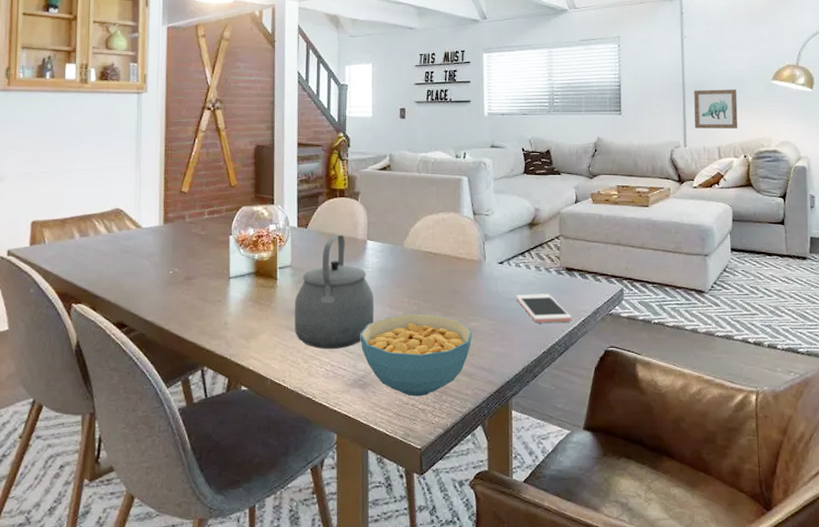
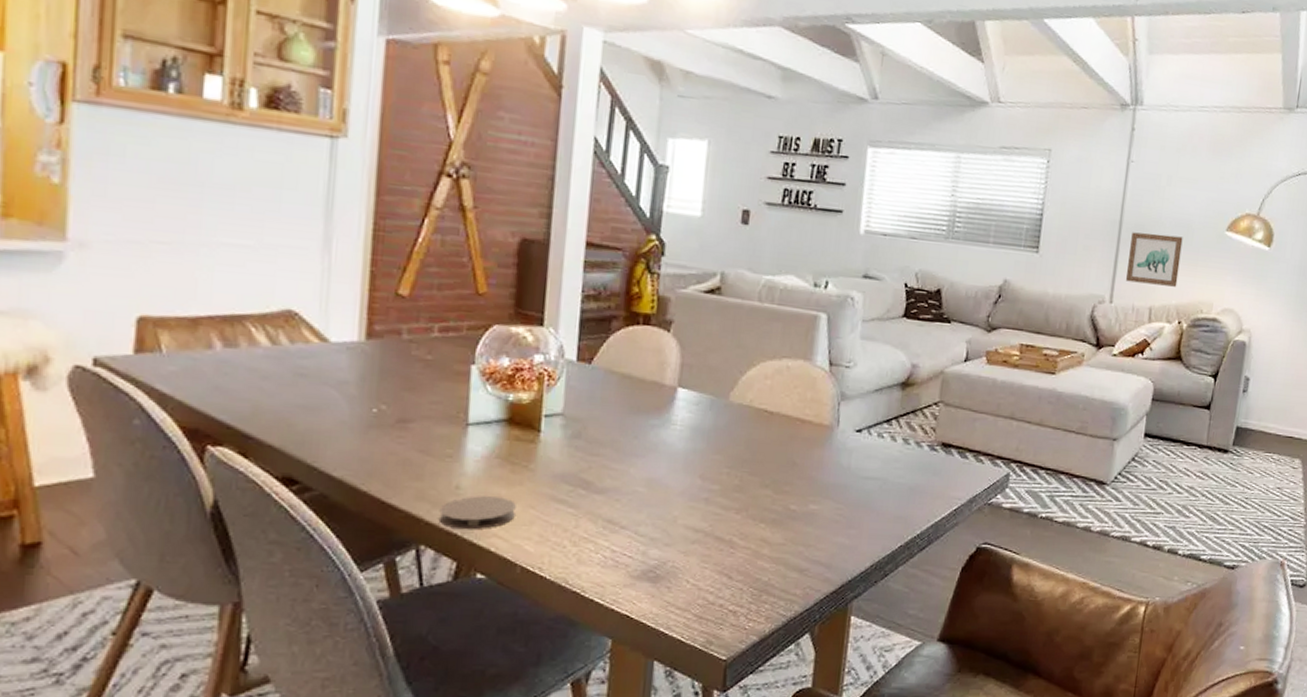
coaster: none [215,329,264,354] -> present [438,496,516,530]
tea kettle: present [294,234,375,350] -> none [561,376,681,530]
cereal bowl: present [360,313,472,397] -> none [655,488,811,595]
cell phone: present [516,294,573,323] -> none [873,473,942,511]

